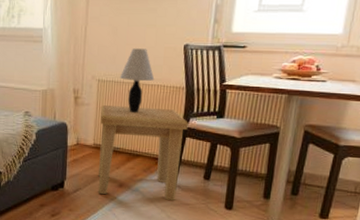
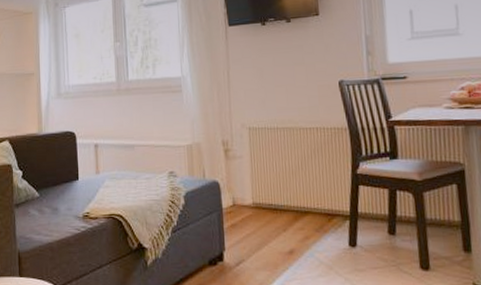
side table: present [98,105,188,200] -> none [255,154,360,265]
table lamp: present [119,48,155,113] -> none [272,89,312,162]

